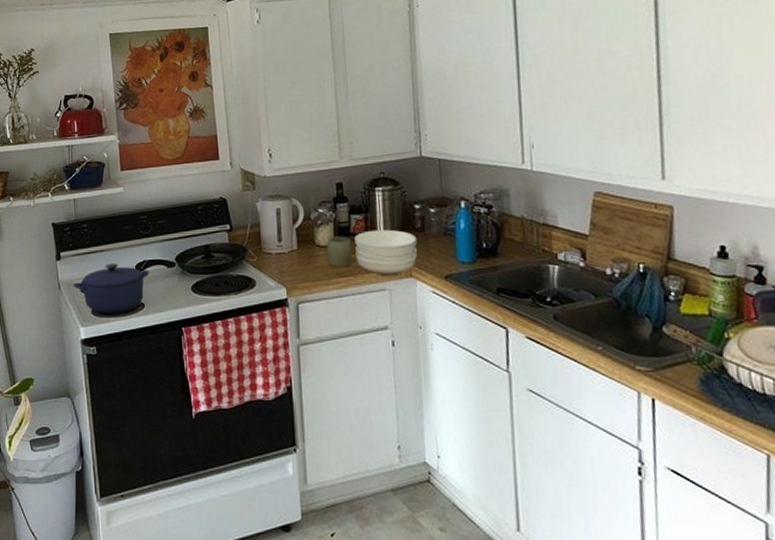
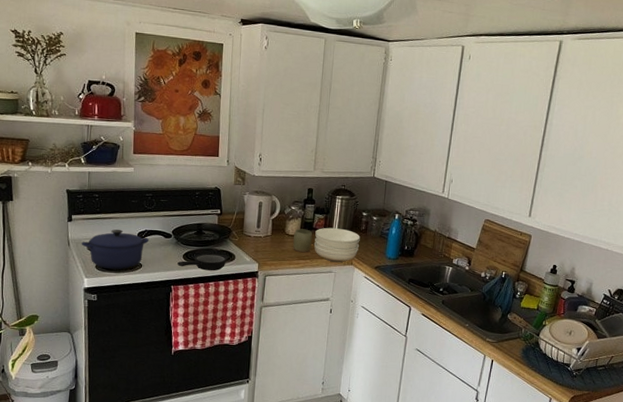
frying pan: none [186,280,248,304] -> present [177,253,229,271]

